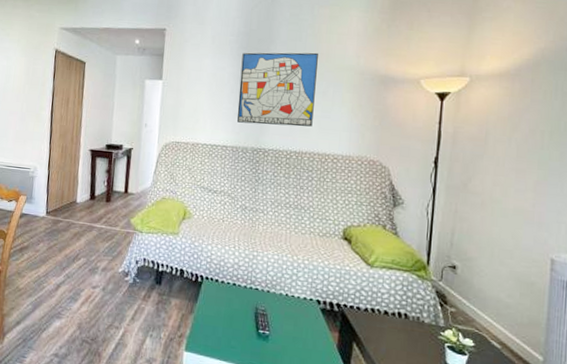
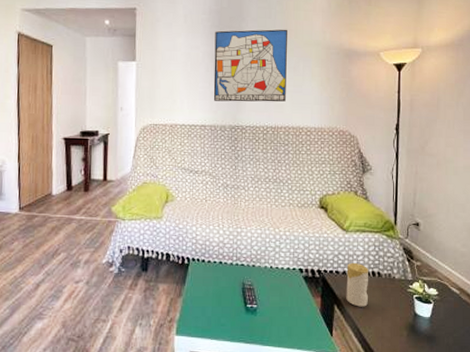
candle: none [367,300,394,349] -> present [346,262,368,307]

